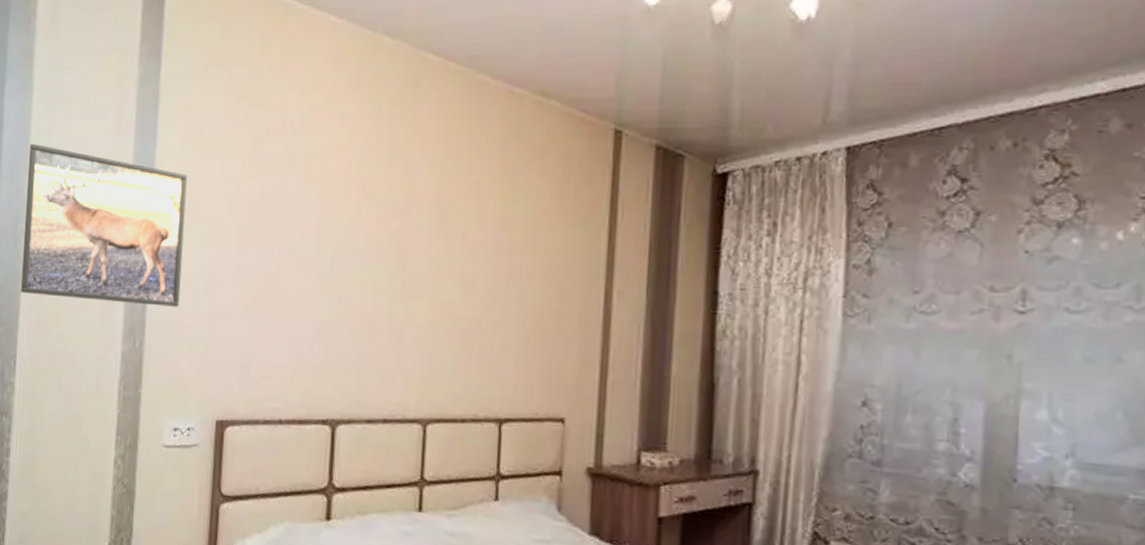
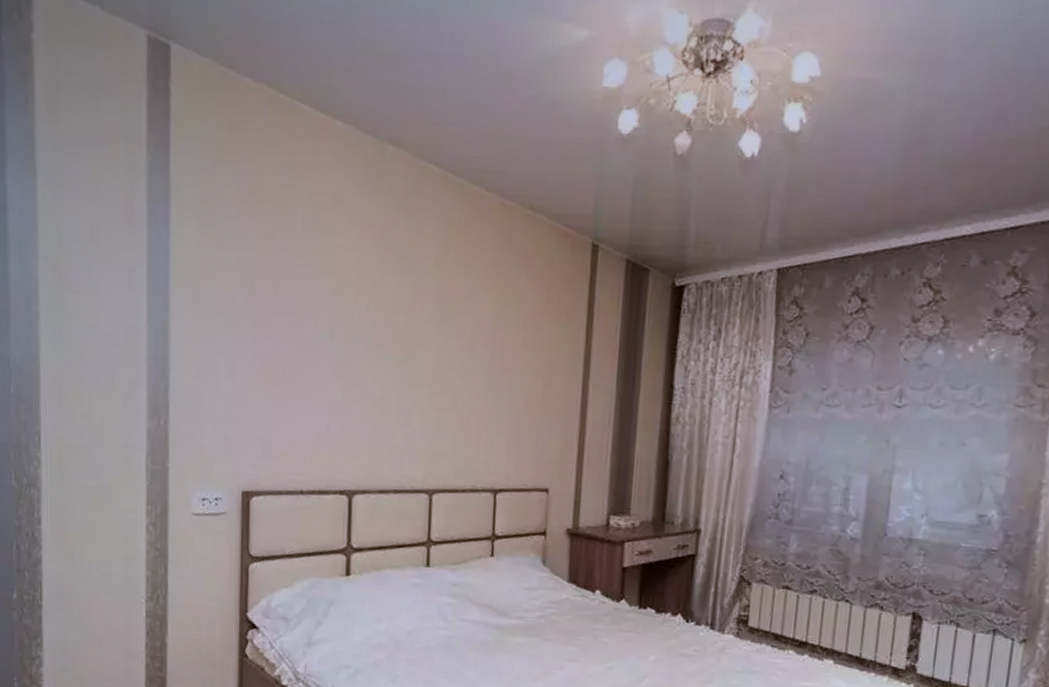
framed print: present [20,143,187,307] -> none [37,226,202,389]

